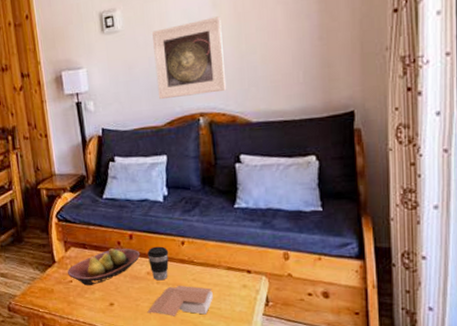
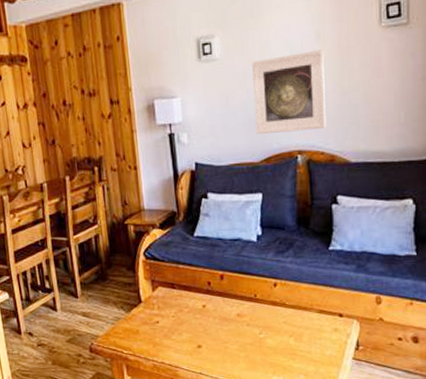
fruit bowl: present [67,248,141,285] -> none [153,288,231,327]
coffee cup: present [147,246,169,281] -> none [238,287,261,323]
book: present [147,286,213,316] -> none [236,328,304,360]

